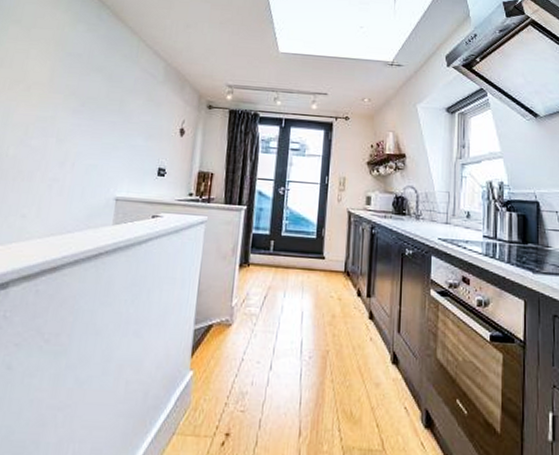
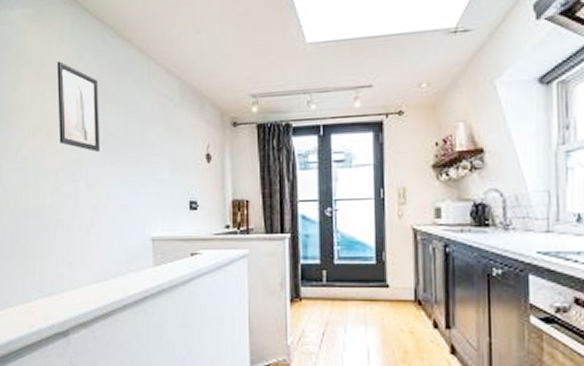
wall art: none [36,26,88,112] -> present [57,61,101,152]

